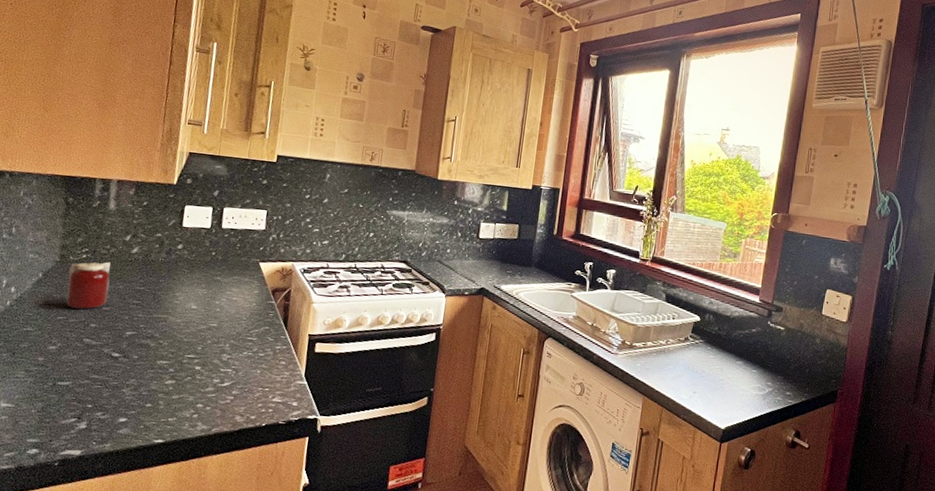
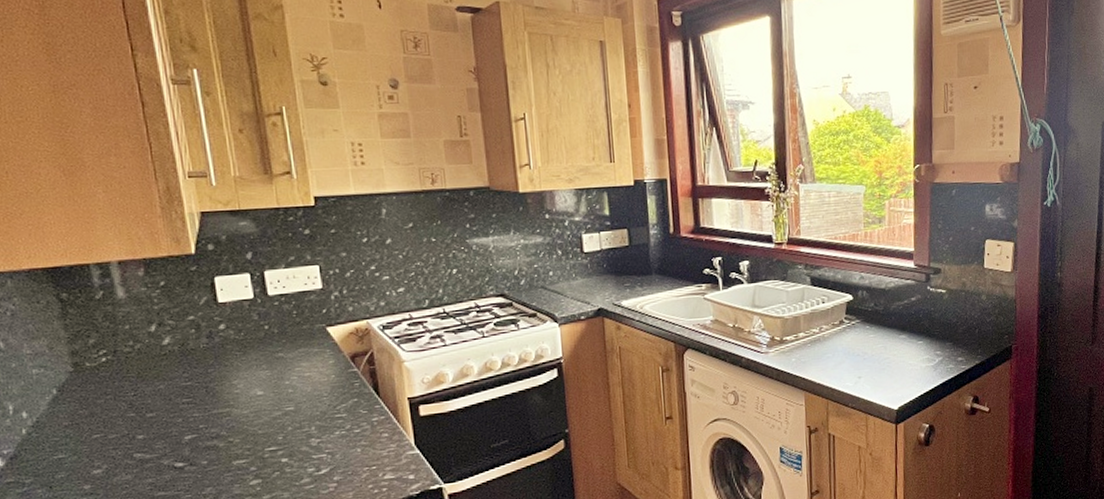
jar: present [66,262,111,309] -> none [89,360,150,422]

